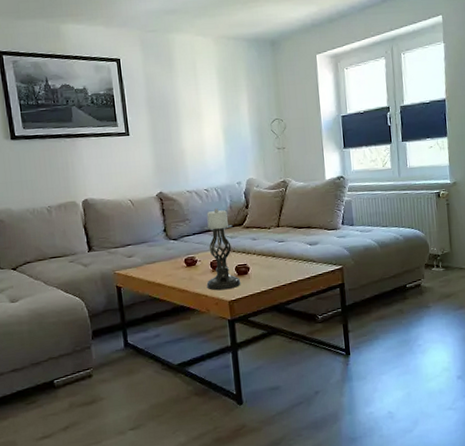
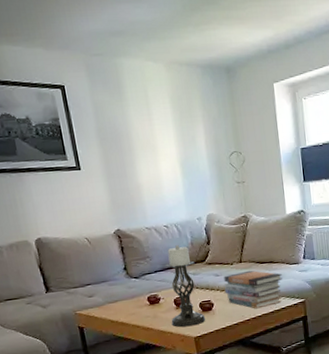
book stack: none [261,235,321,275] -> present [223,270,283,309]

